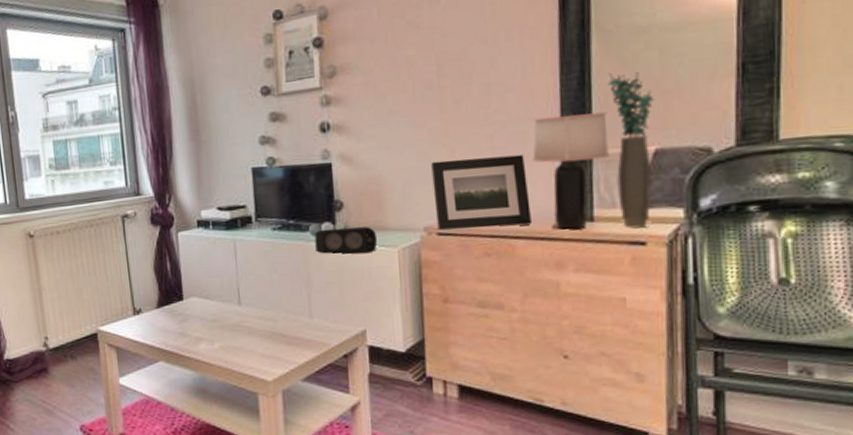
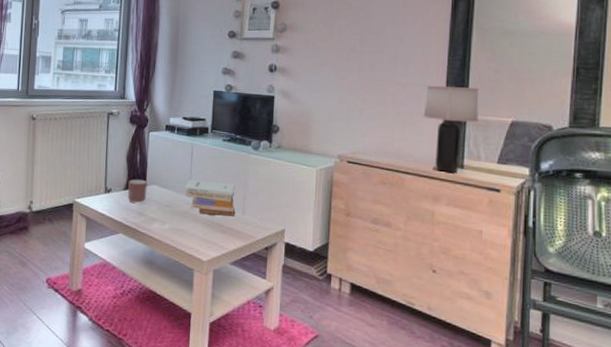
mug: none [161,292,186,323] -> present [128,179,147,204]
books: none [231,281,301,325] -> present [184,179,236,217]
speaker: present [314,227,377,255] -> none [254,145,301,170]
picture frame: present [431,154,531,230] -> none [347,106,418,164]
vase: present [607,72,655,229] -> none [481,60,514,179]

